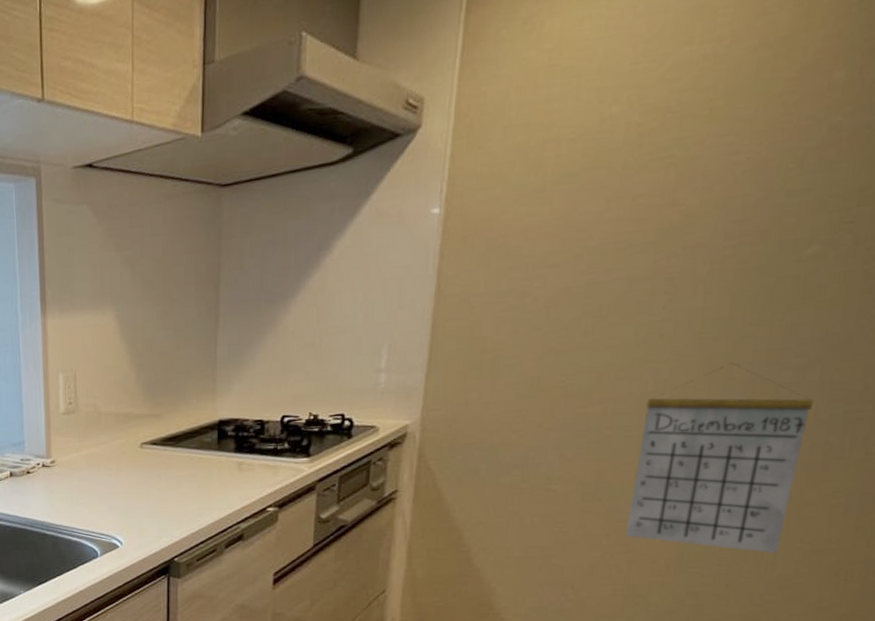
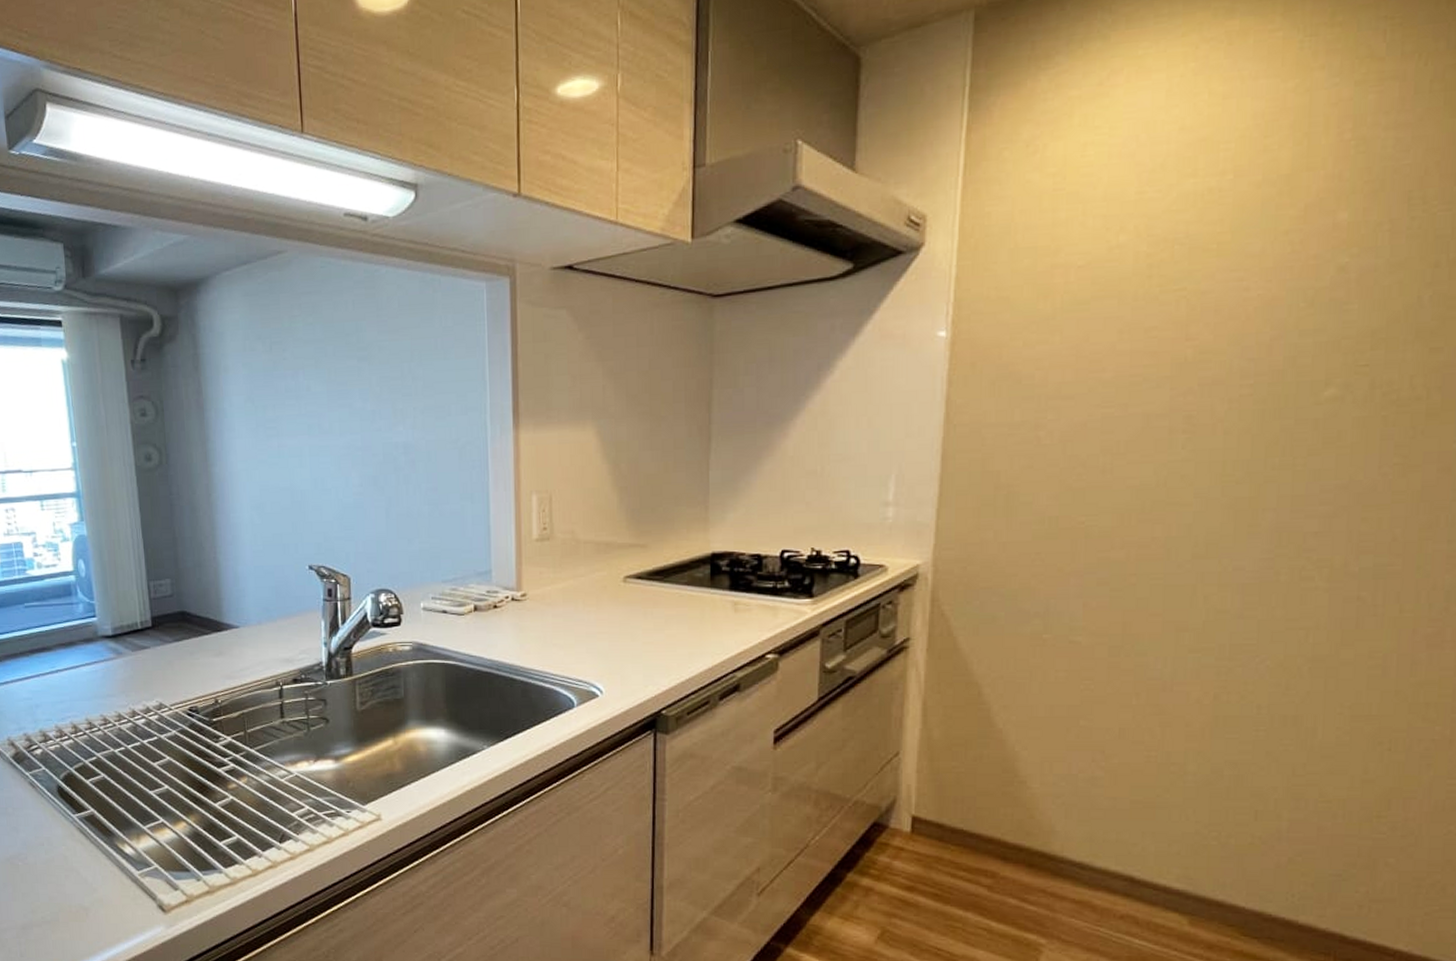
calendar: present [625,363,815,554] -> none [1156,508,1343,719]

